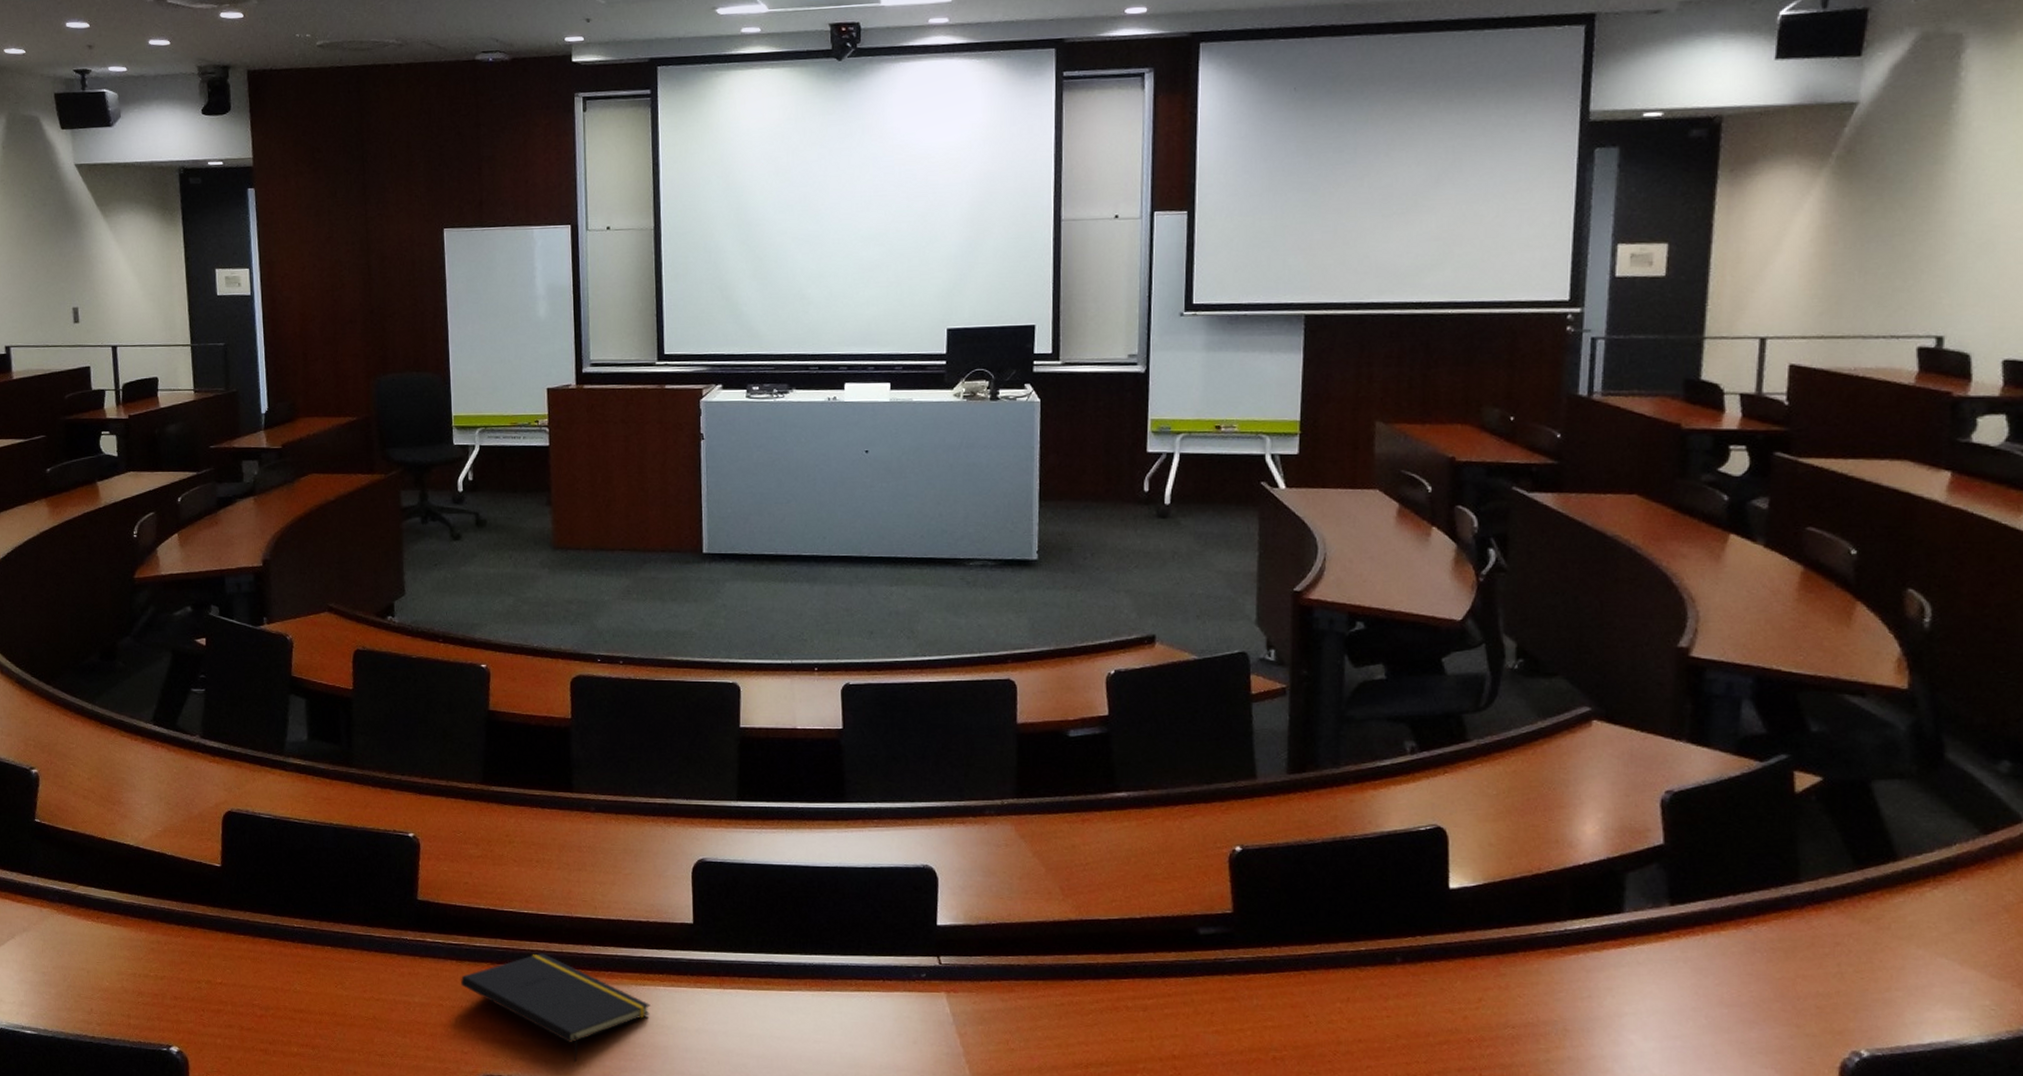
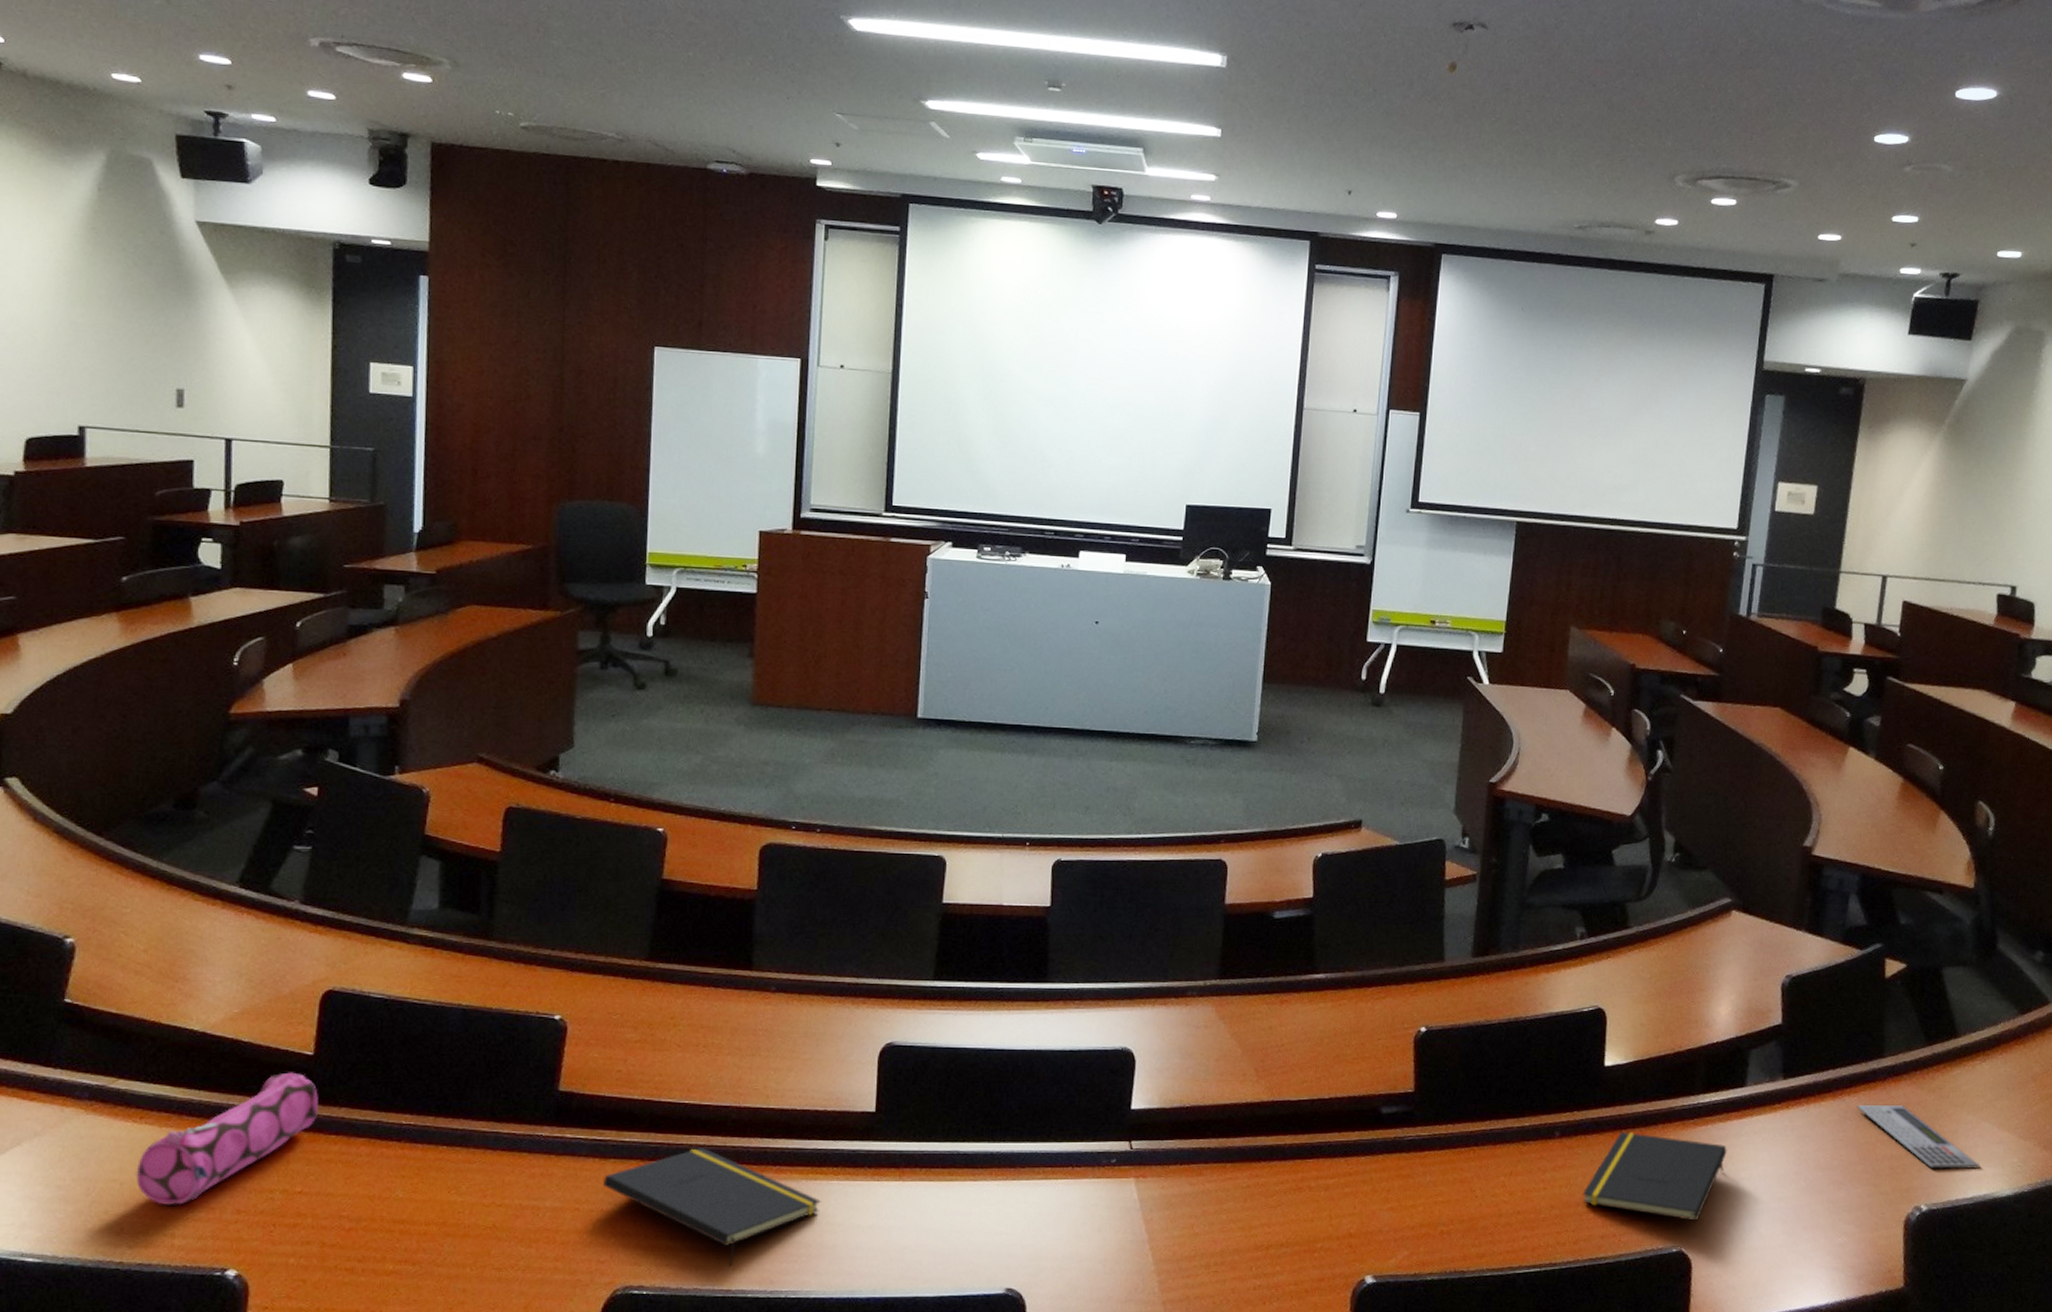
pencil case: none [98,881,228,992] -> present [136,1072,318,1207]
notepad: none [1432,958,1605,1058] -> present [1582,1131,1727,1222]
calculator: none [1768,934,1939,1012] -> present [1857,1104,1980,1170]

